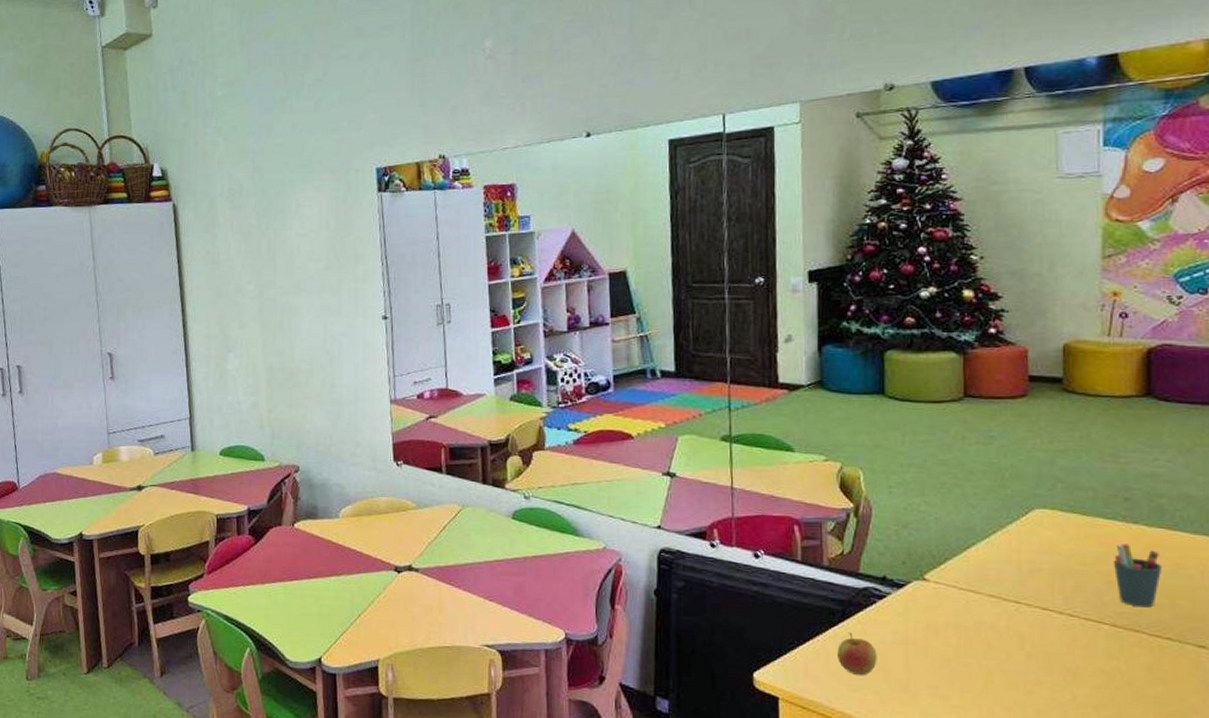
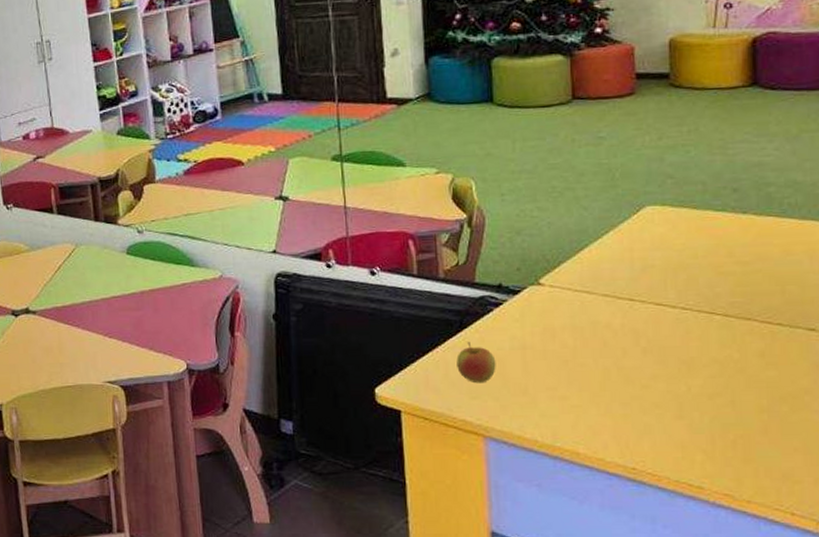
pen holder: present [1113,543,1163,608] -> none [723,234,772,296]

